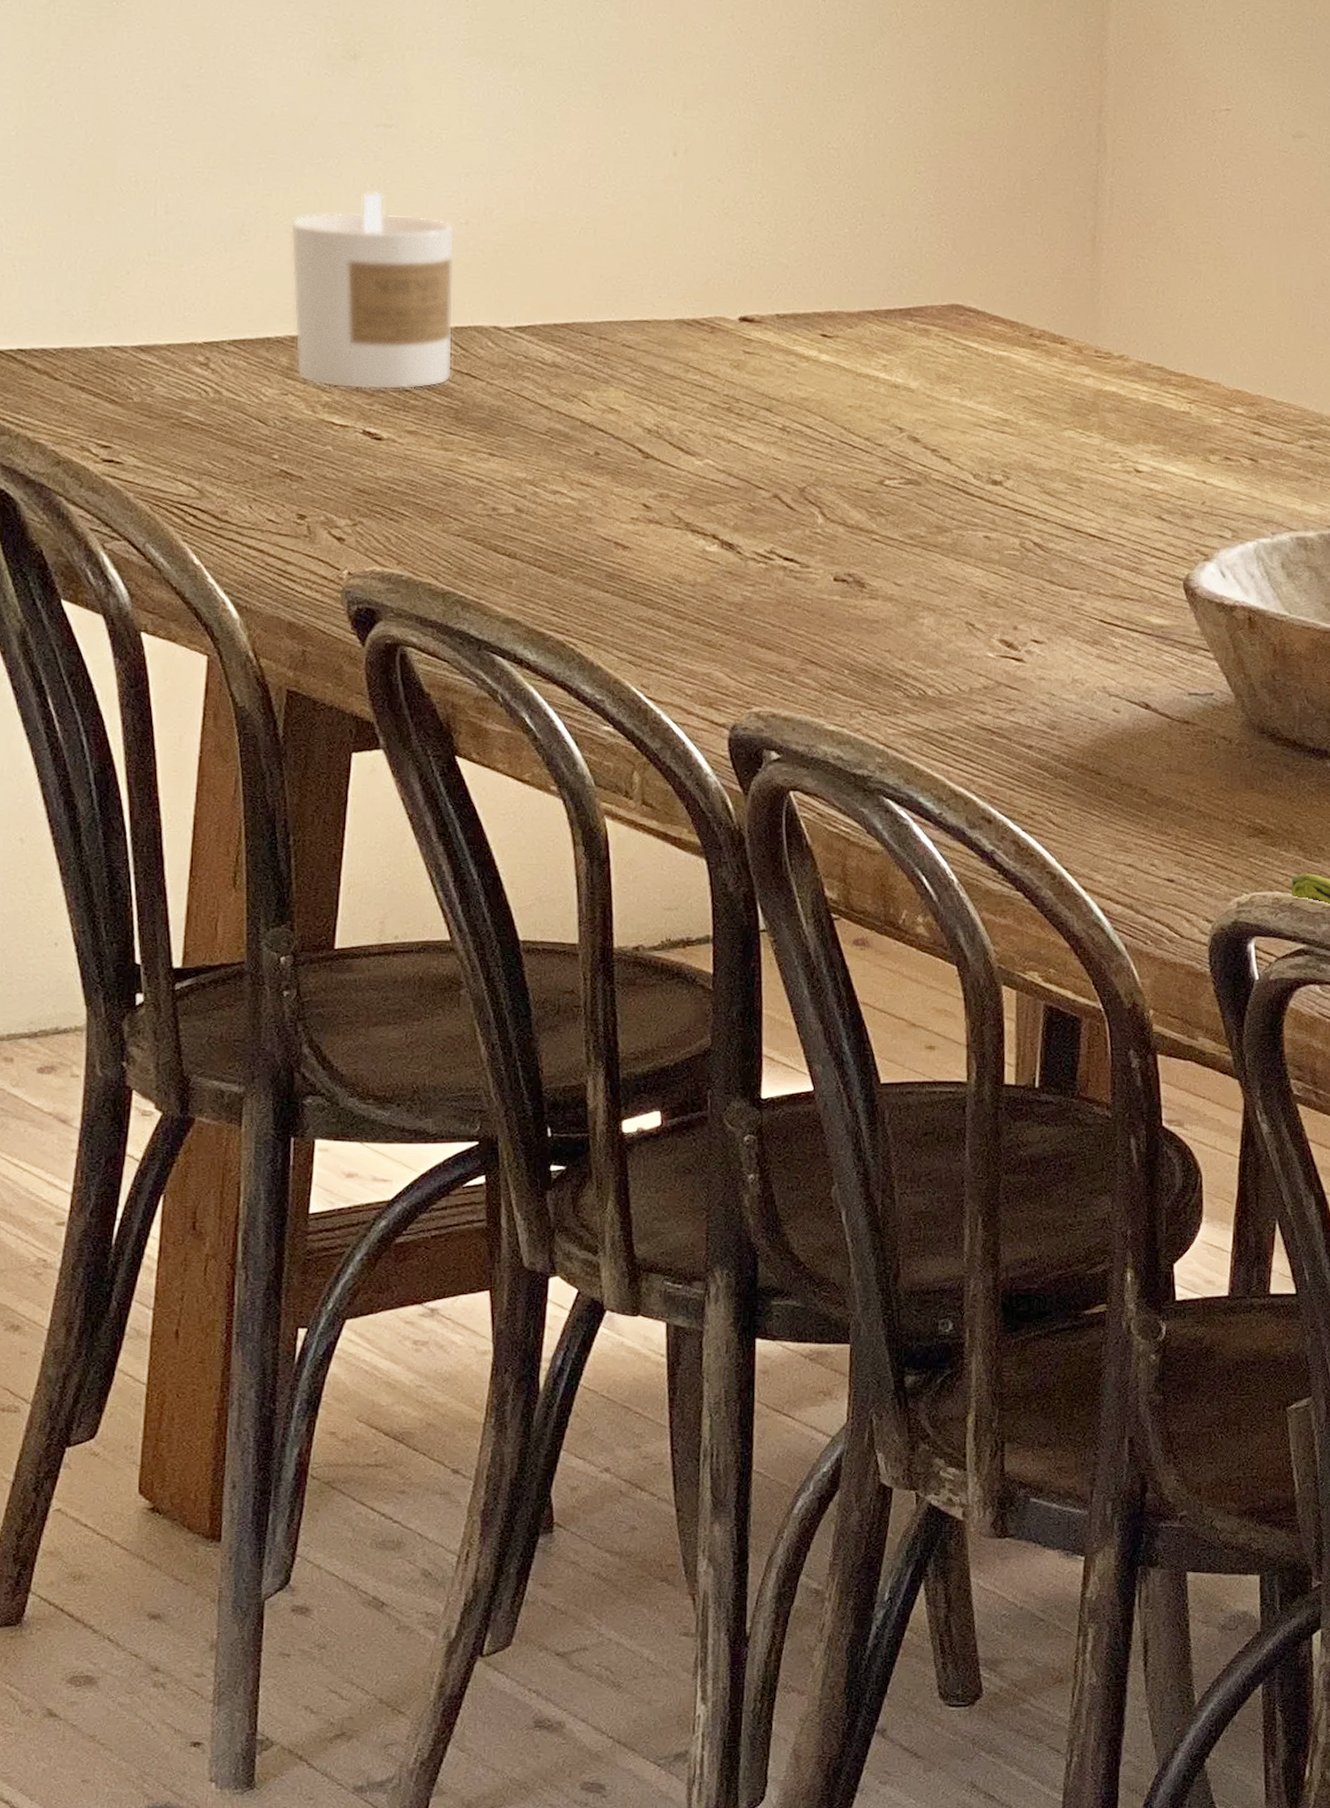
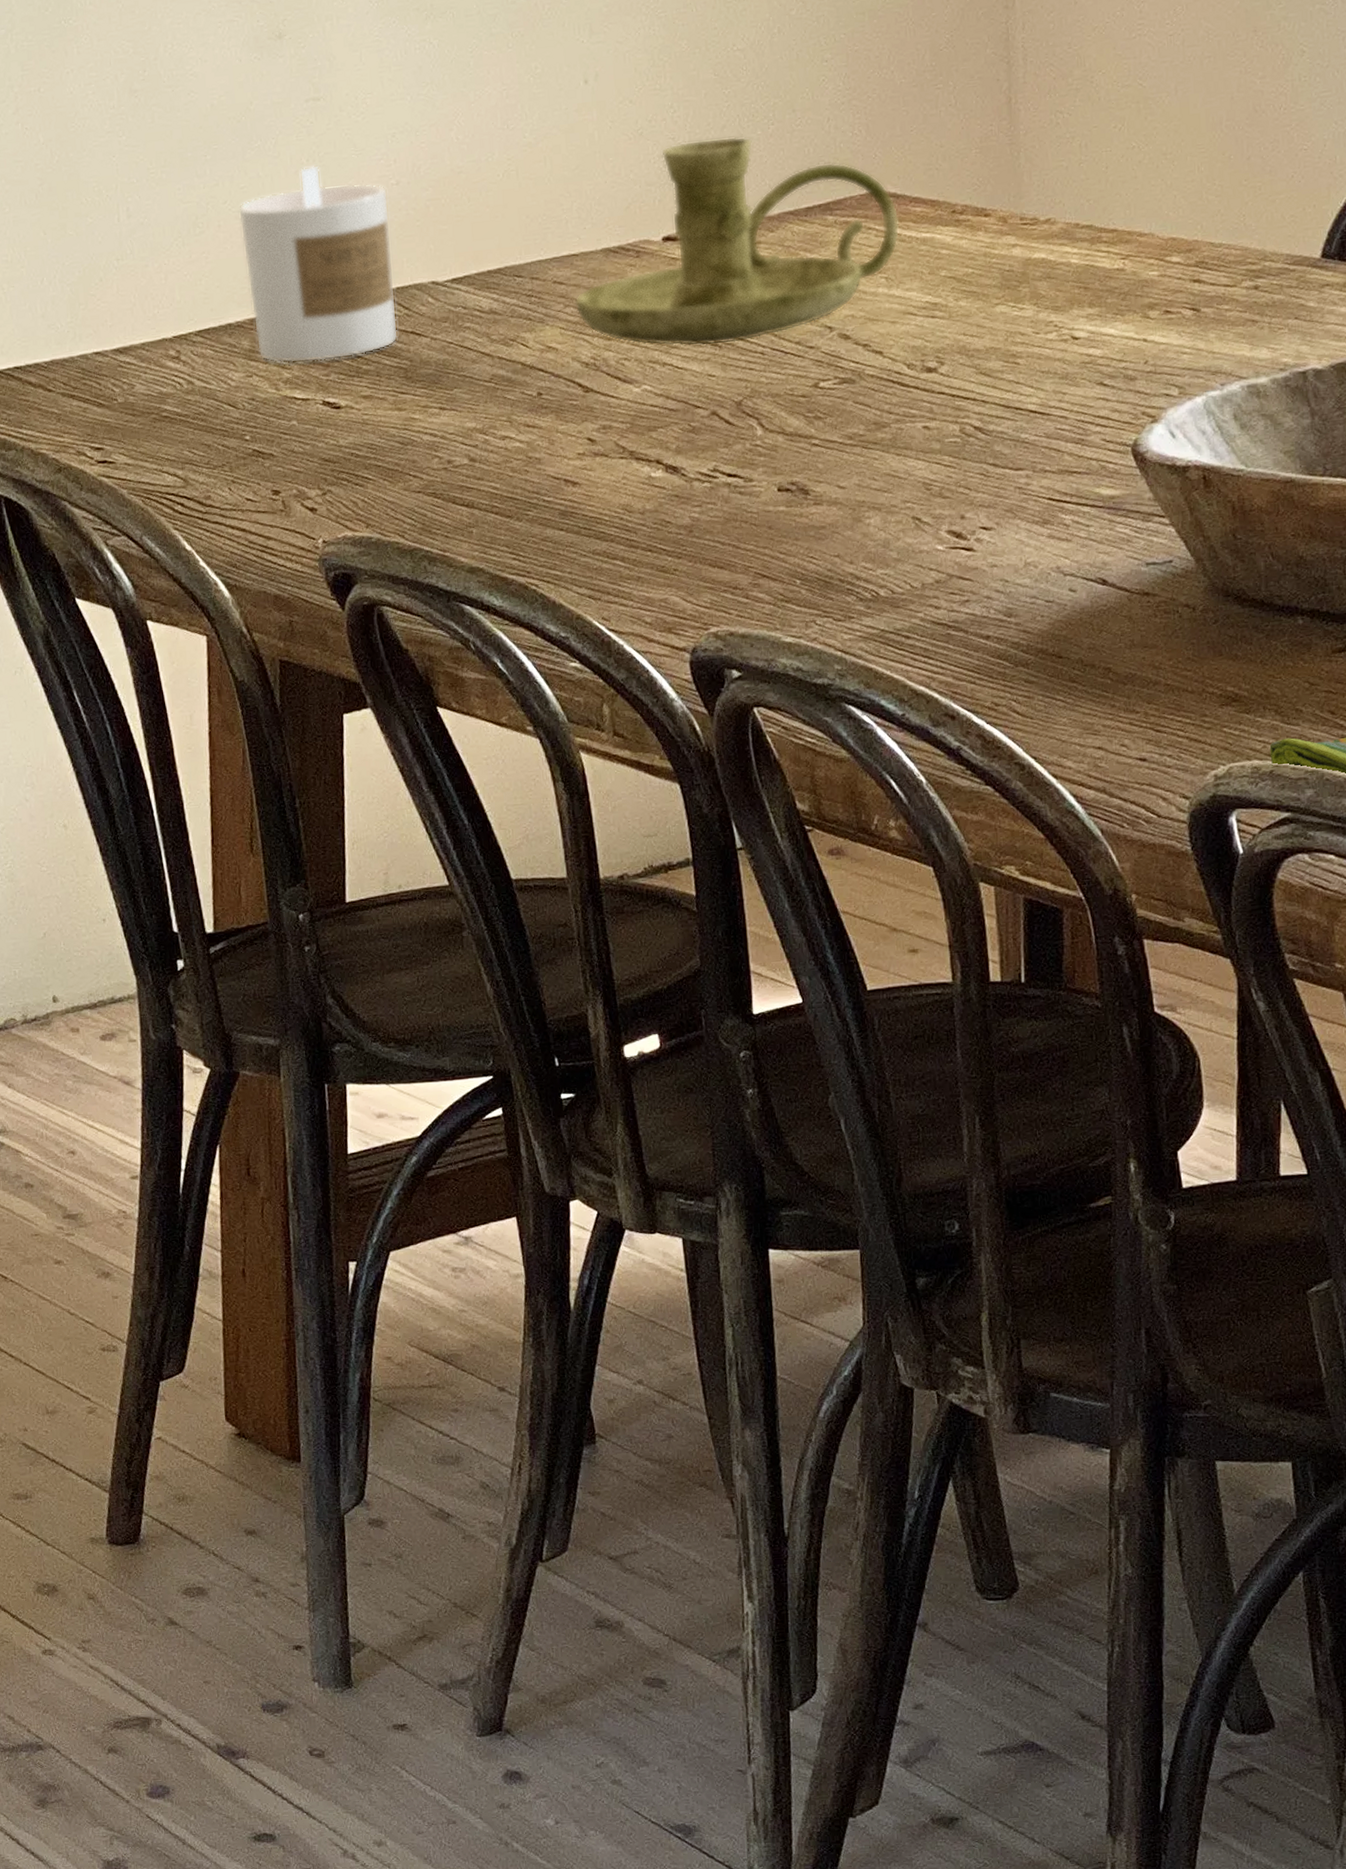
candle holder: none [642,227,978,431] -> present [574,136,900,347]

